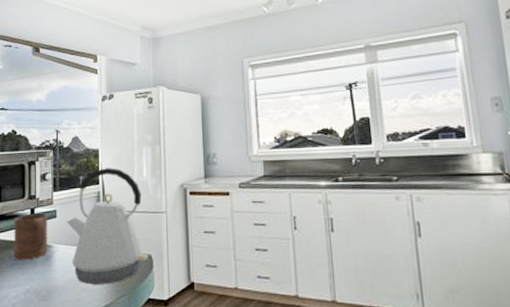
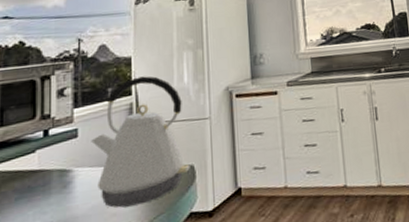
cup: present [14,213,48,260] -> none [20,134,66,192]

